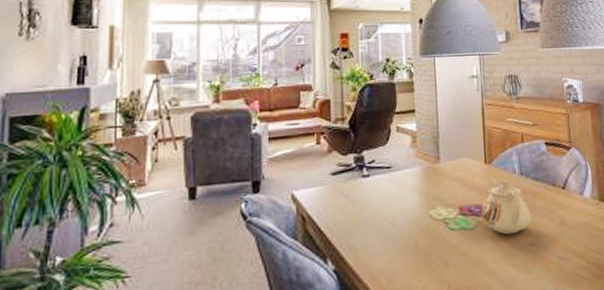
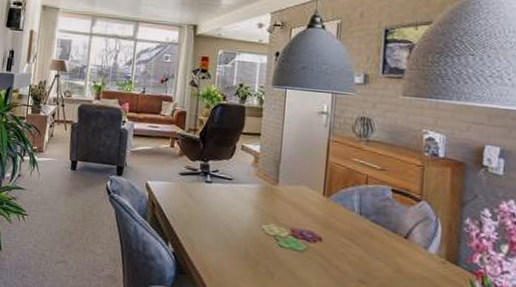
teapot: present [481,177,532,235] -> none [312,211,365,267]

